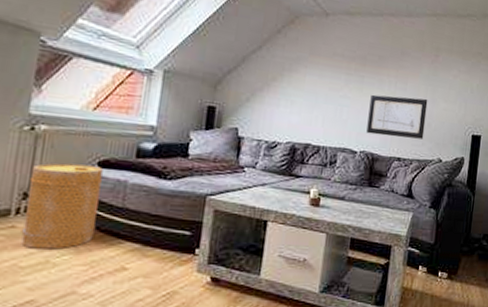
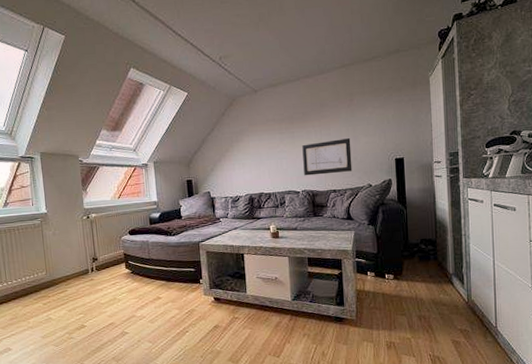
basket: present [21,163,103,250] -> none [93,234,137,292]

